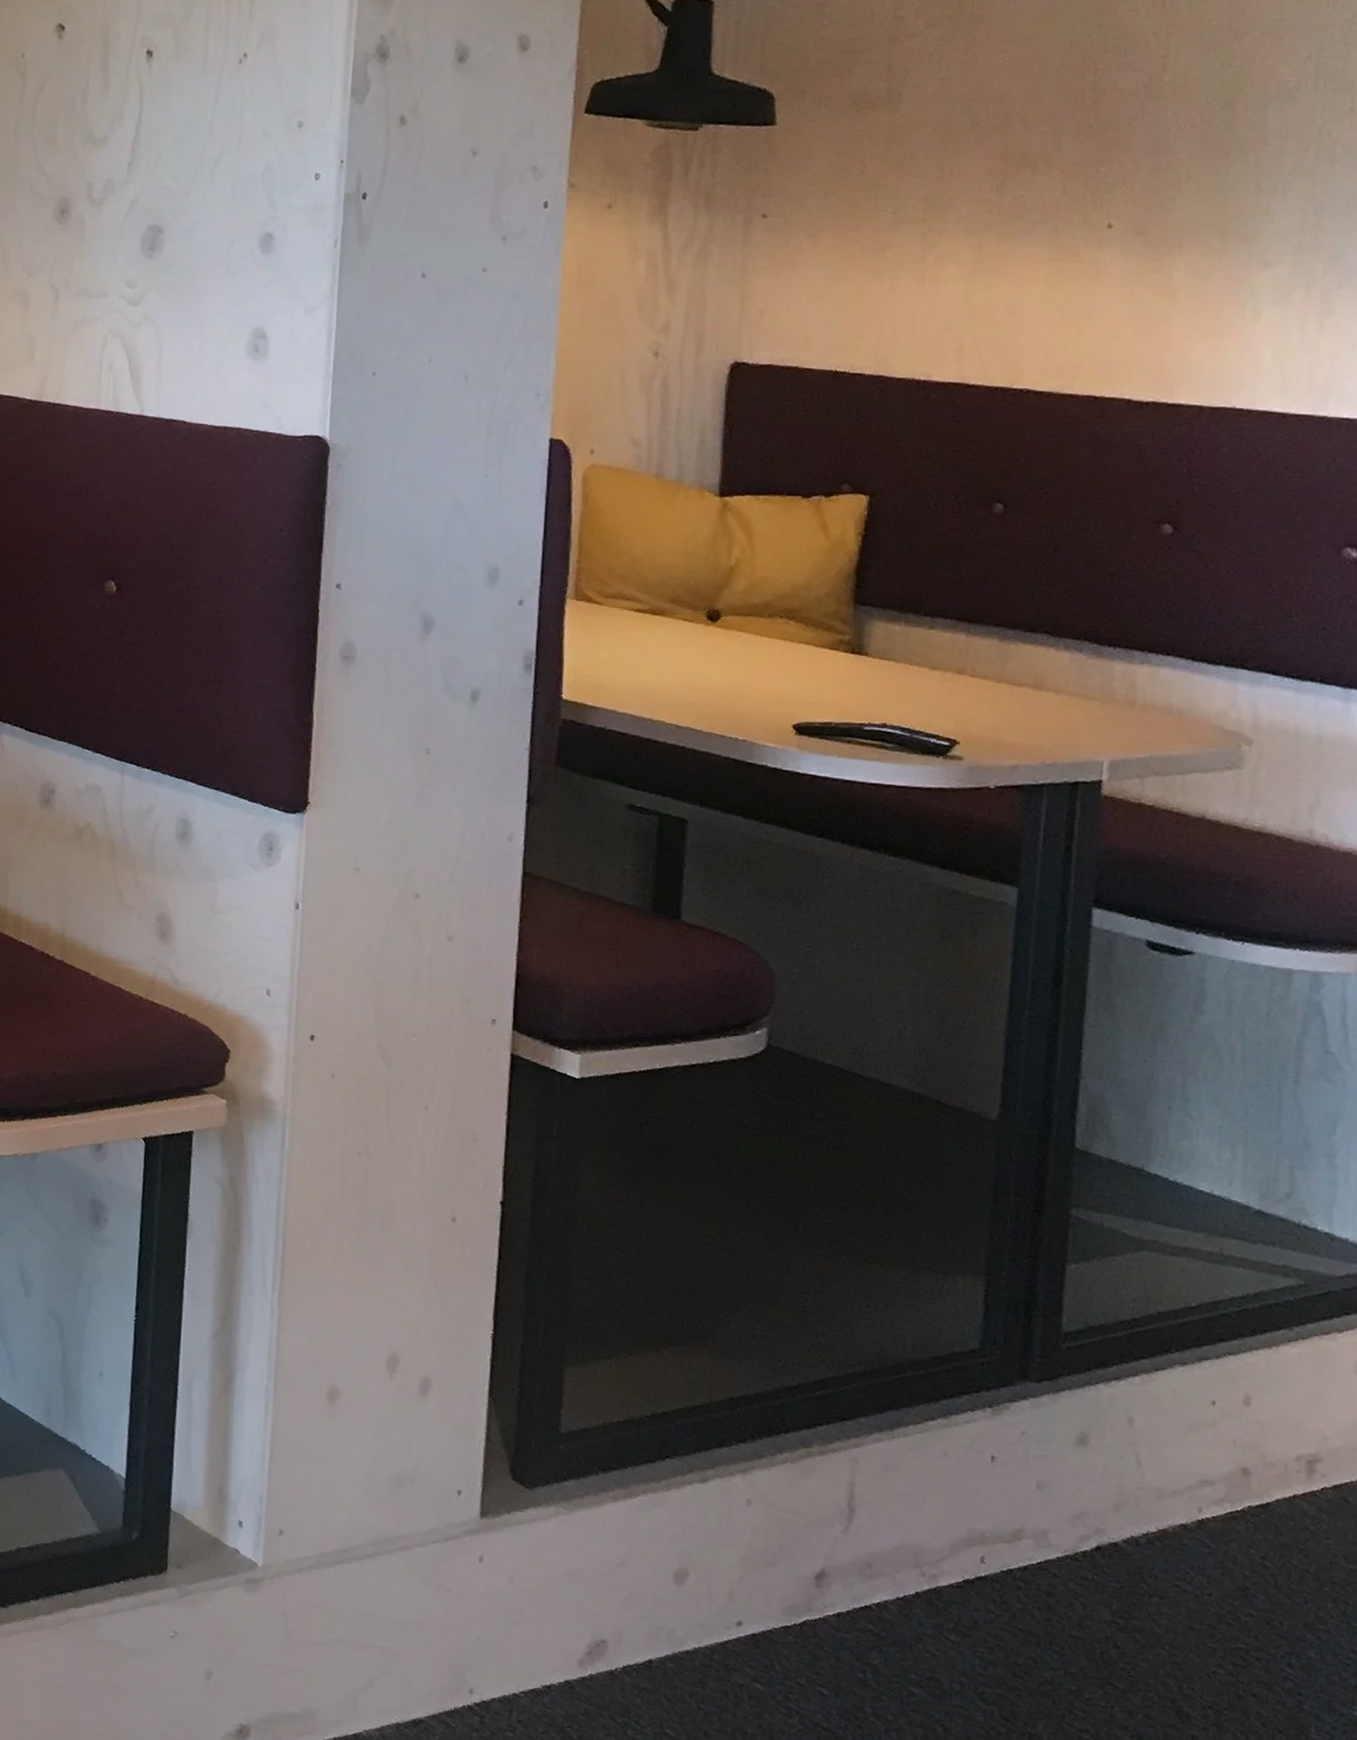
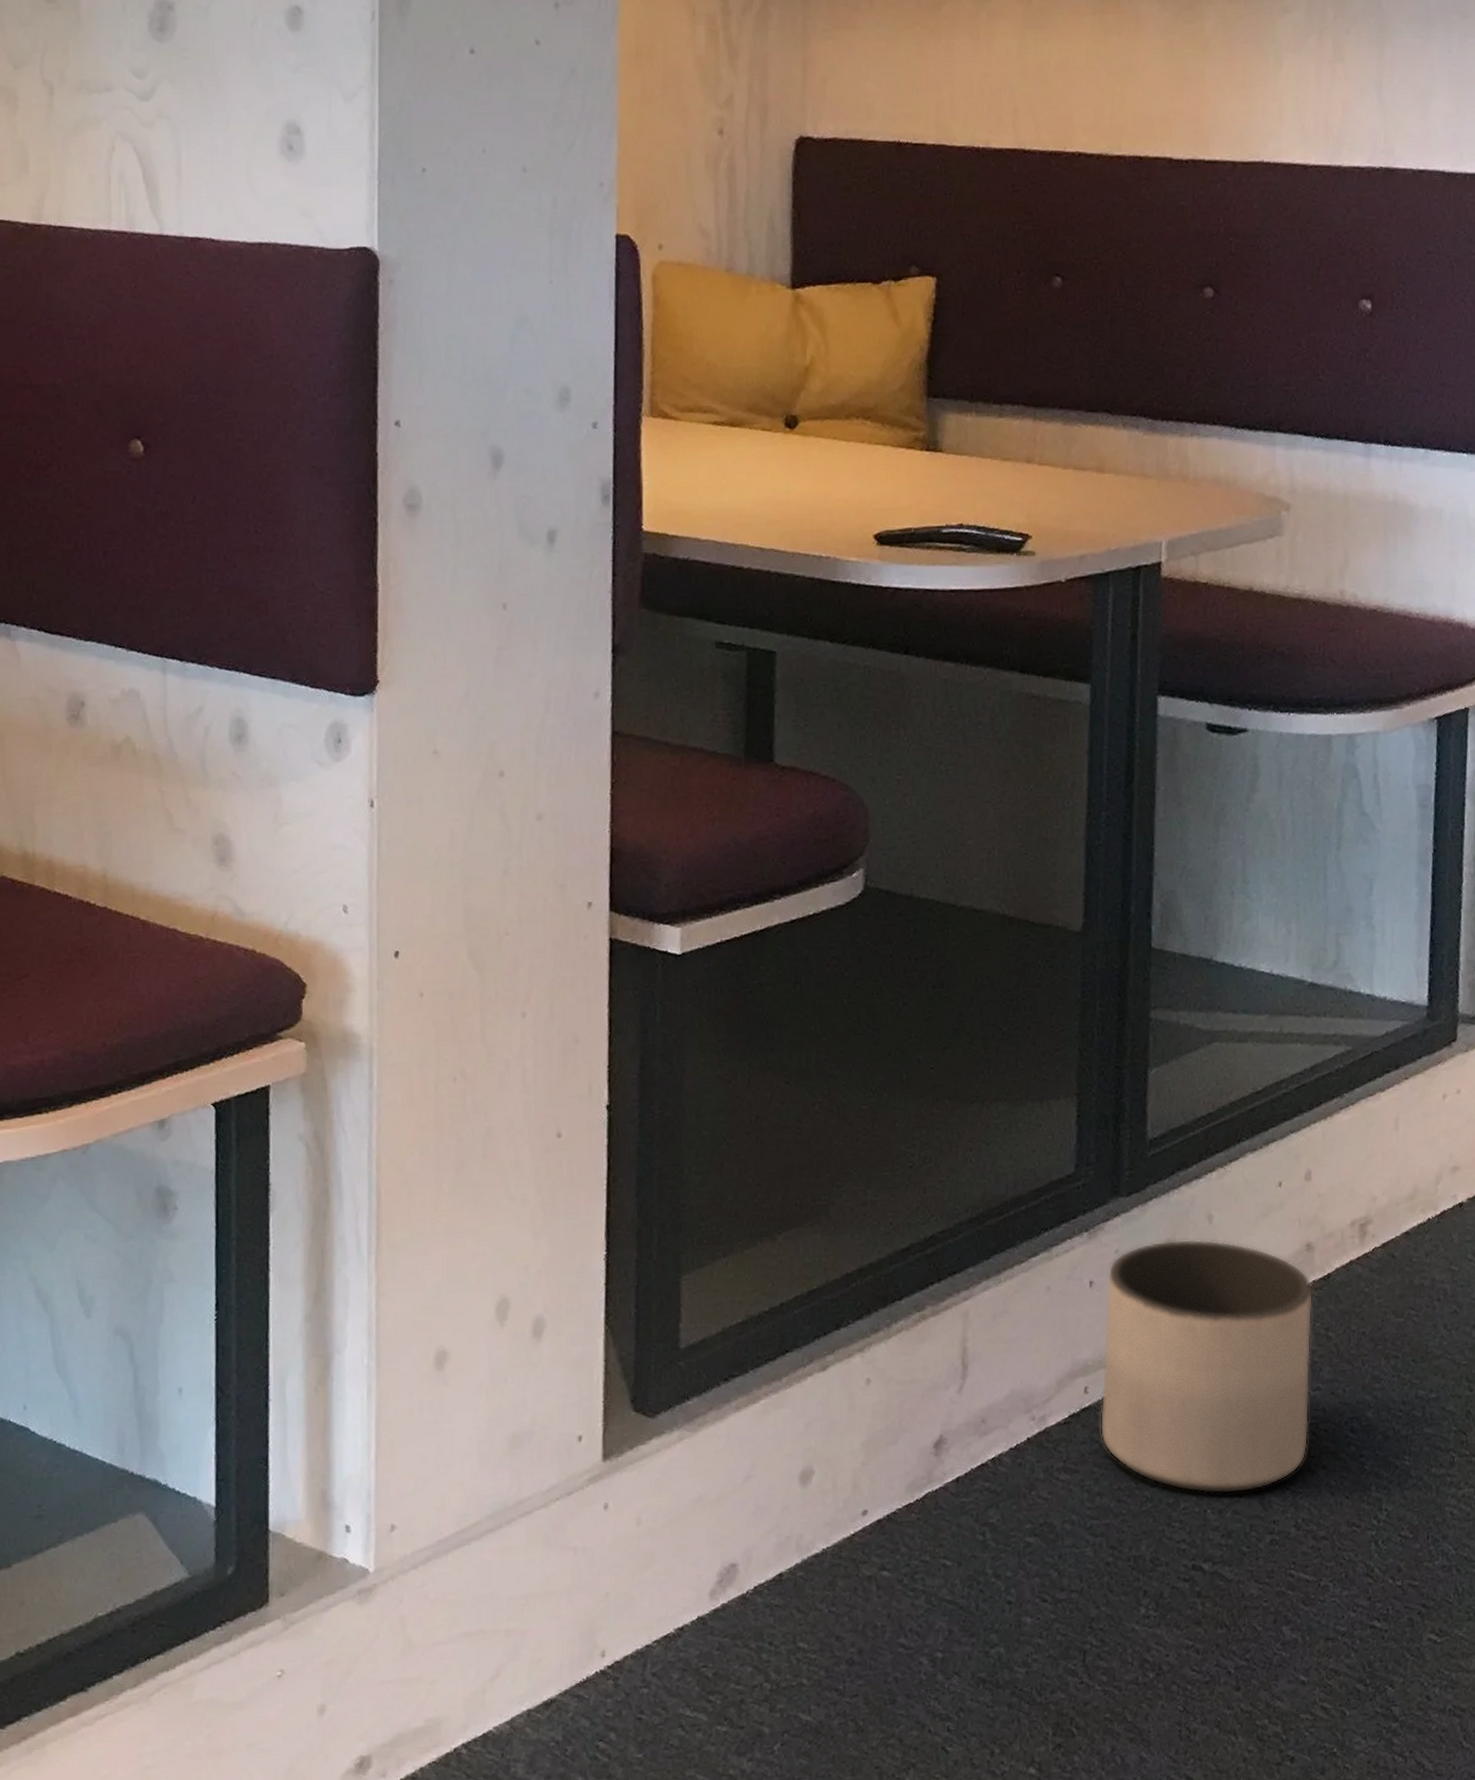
planter: none [996,1432,1249,1701] -> present [1100,1239,1313,1494]

